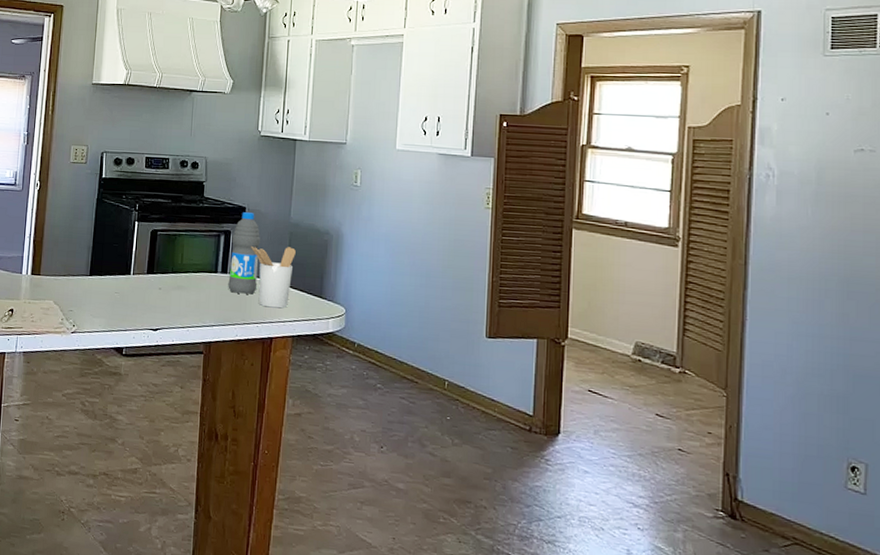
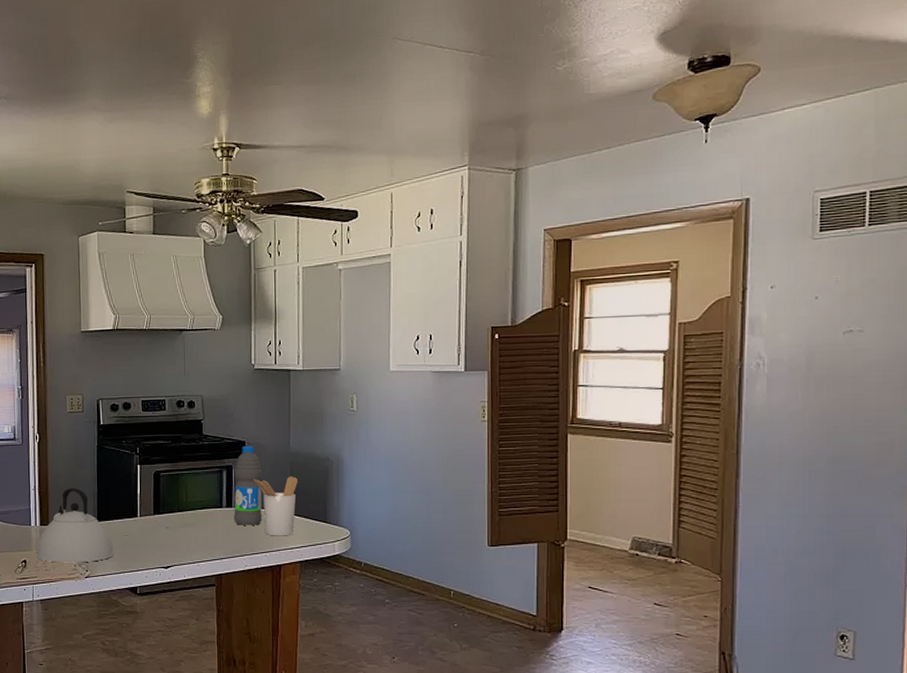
kettle: none [24,238,103,317] -> present [36,487,113,563]

